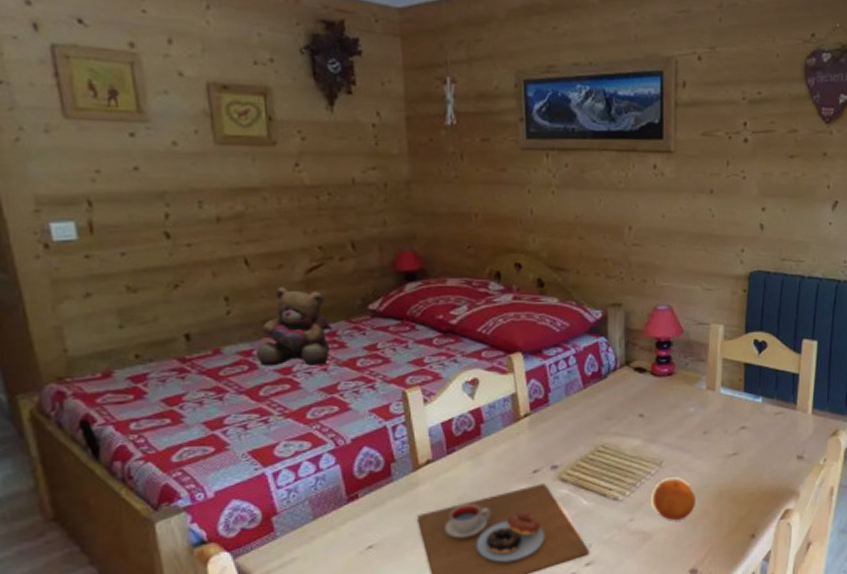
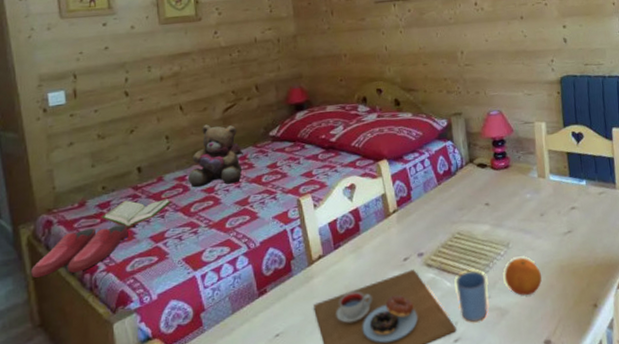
slippers: none [38,404,174,463] -> present [31,224,128,279]
book: none [133,374,235,411] -> present [100,199,173,229]
mug: none [595,490,630,545] -> present [456,271,488,322]

